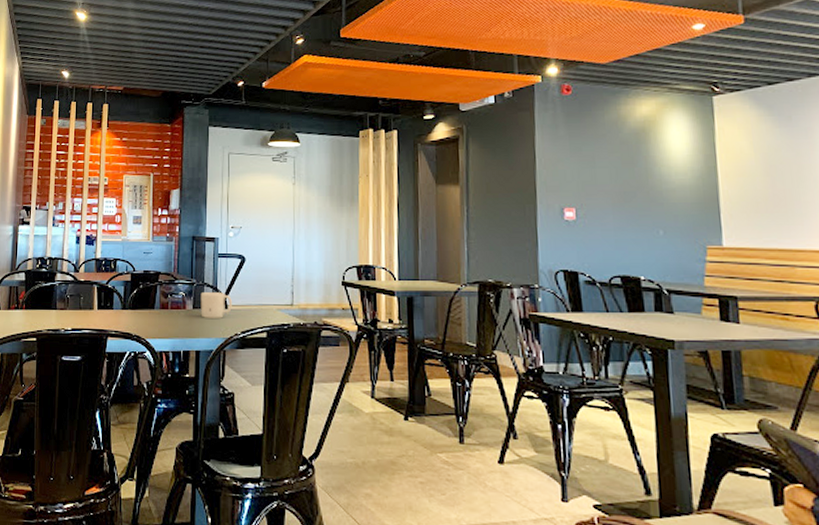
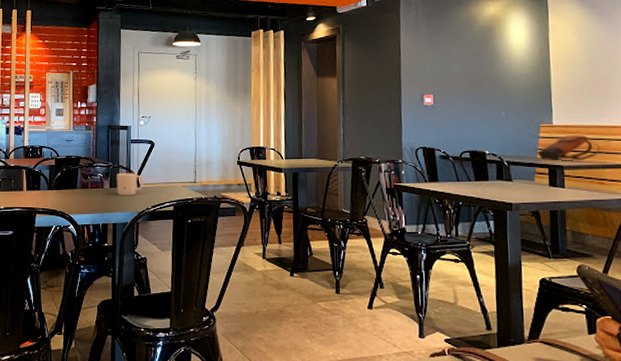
backpack: none [704,260,783,291] -> present [537,135,600,161]

